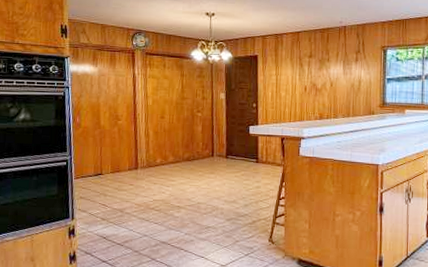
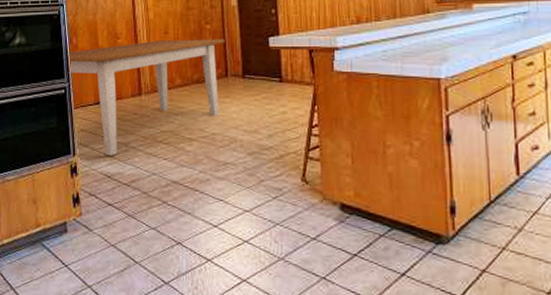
table: none [71,123,213,220] -> present [68,39,225,156]

